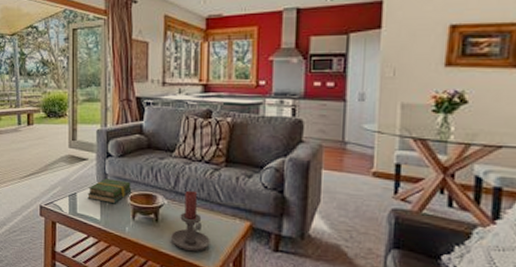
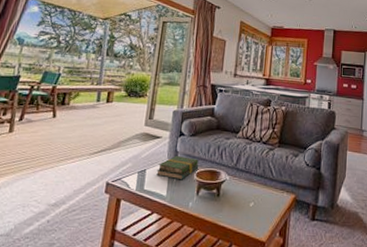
candle holder: present [170,190,210,252] -> none [228,167,262,224]

